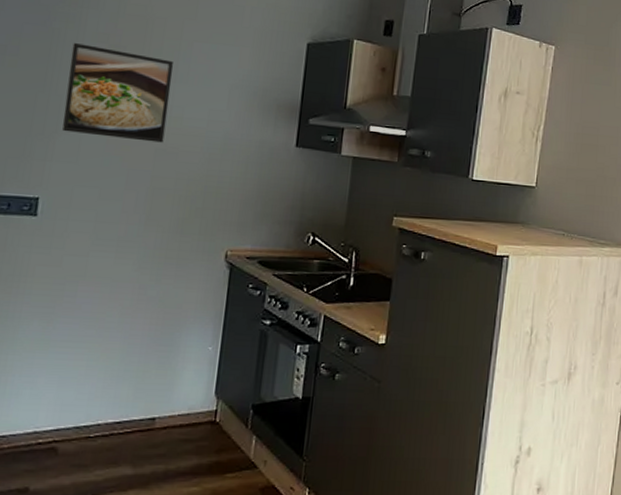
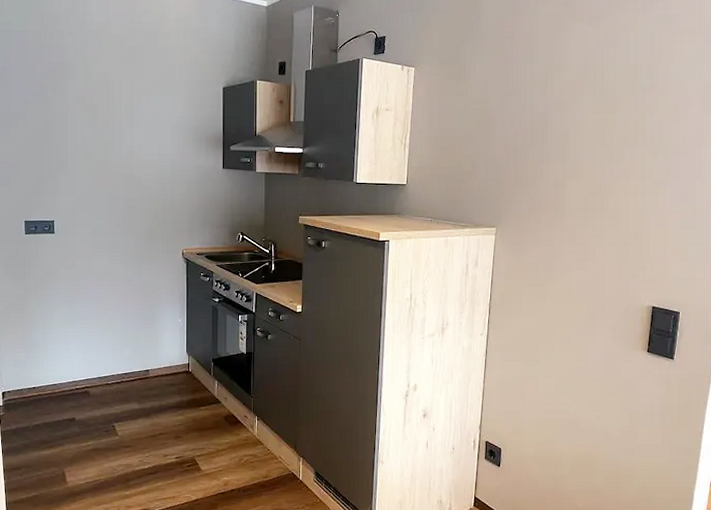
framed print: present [62,43,173,143] -> none [61,106,131,174]

